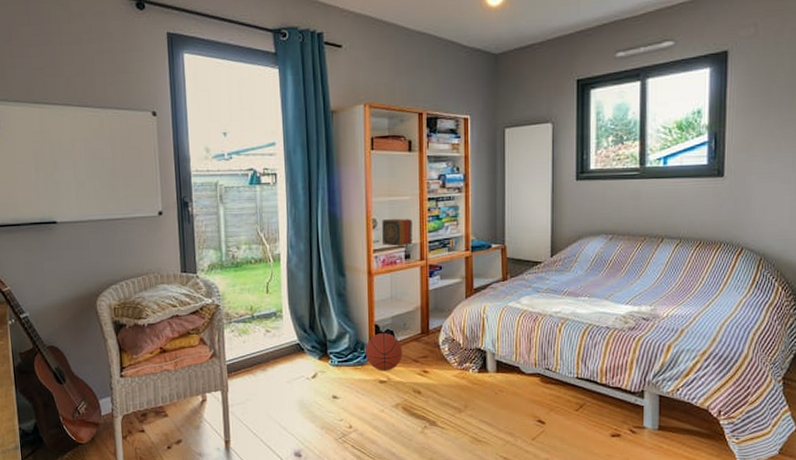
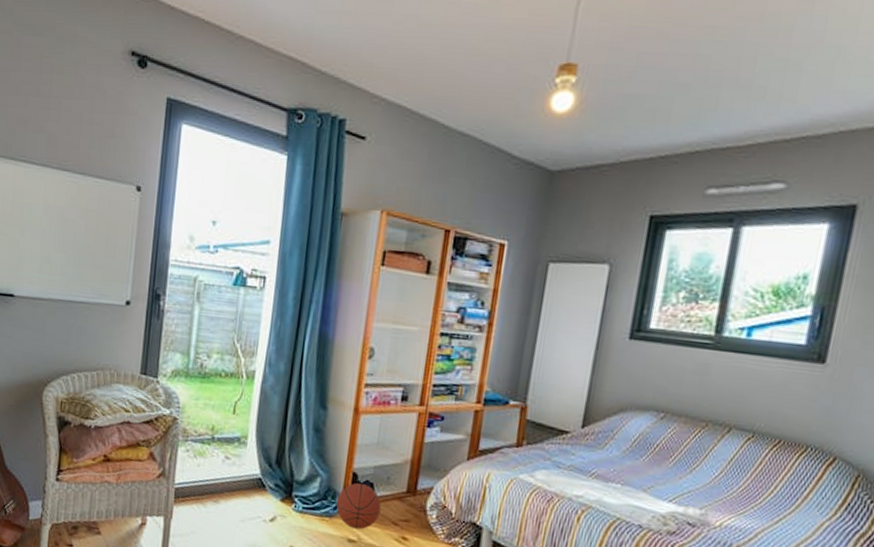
decorative box: present [382,218,413,246] -> none [377,349,417,386]

